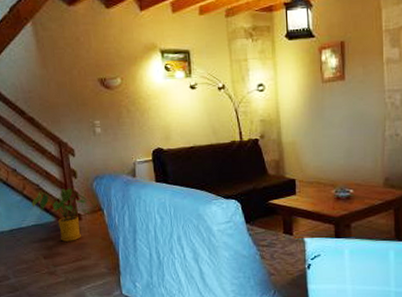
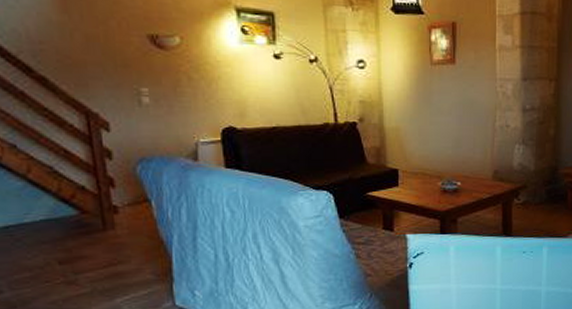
house plant: present [31,188,94,242] -> none [40,172,137,241]

